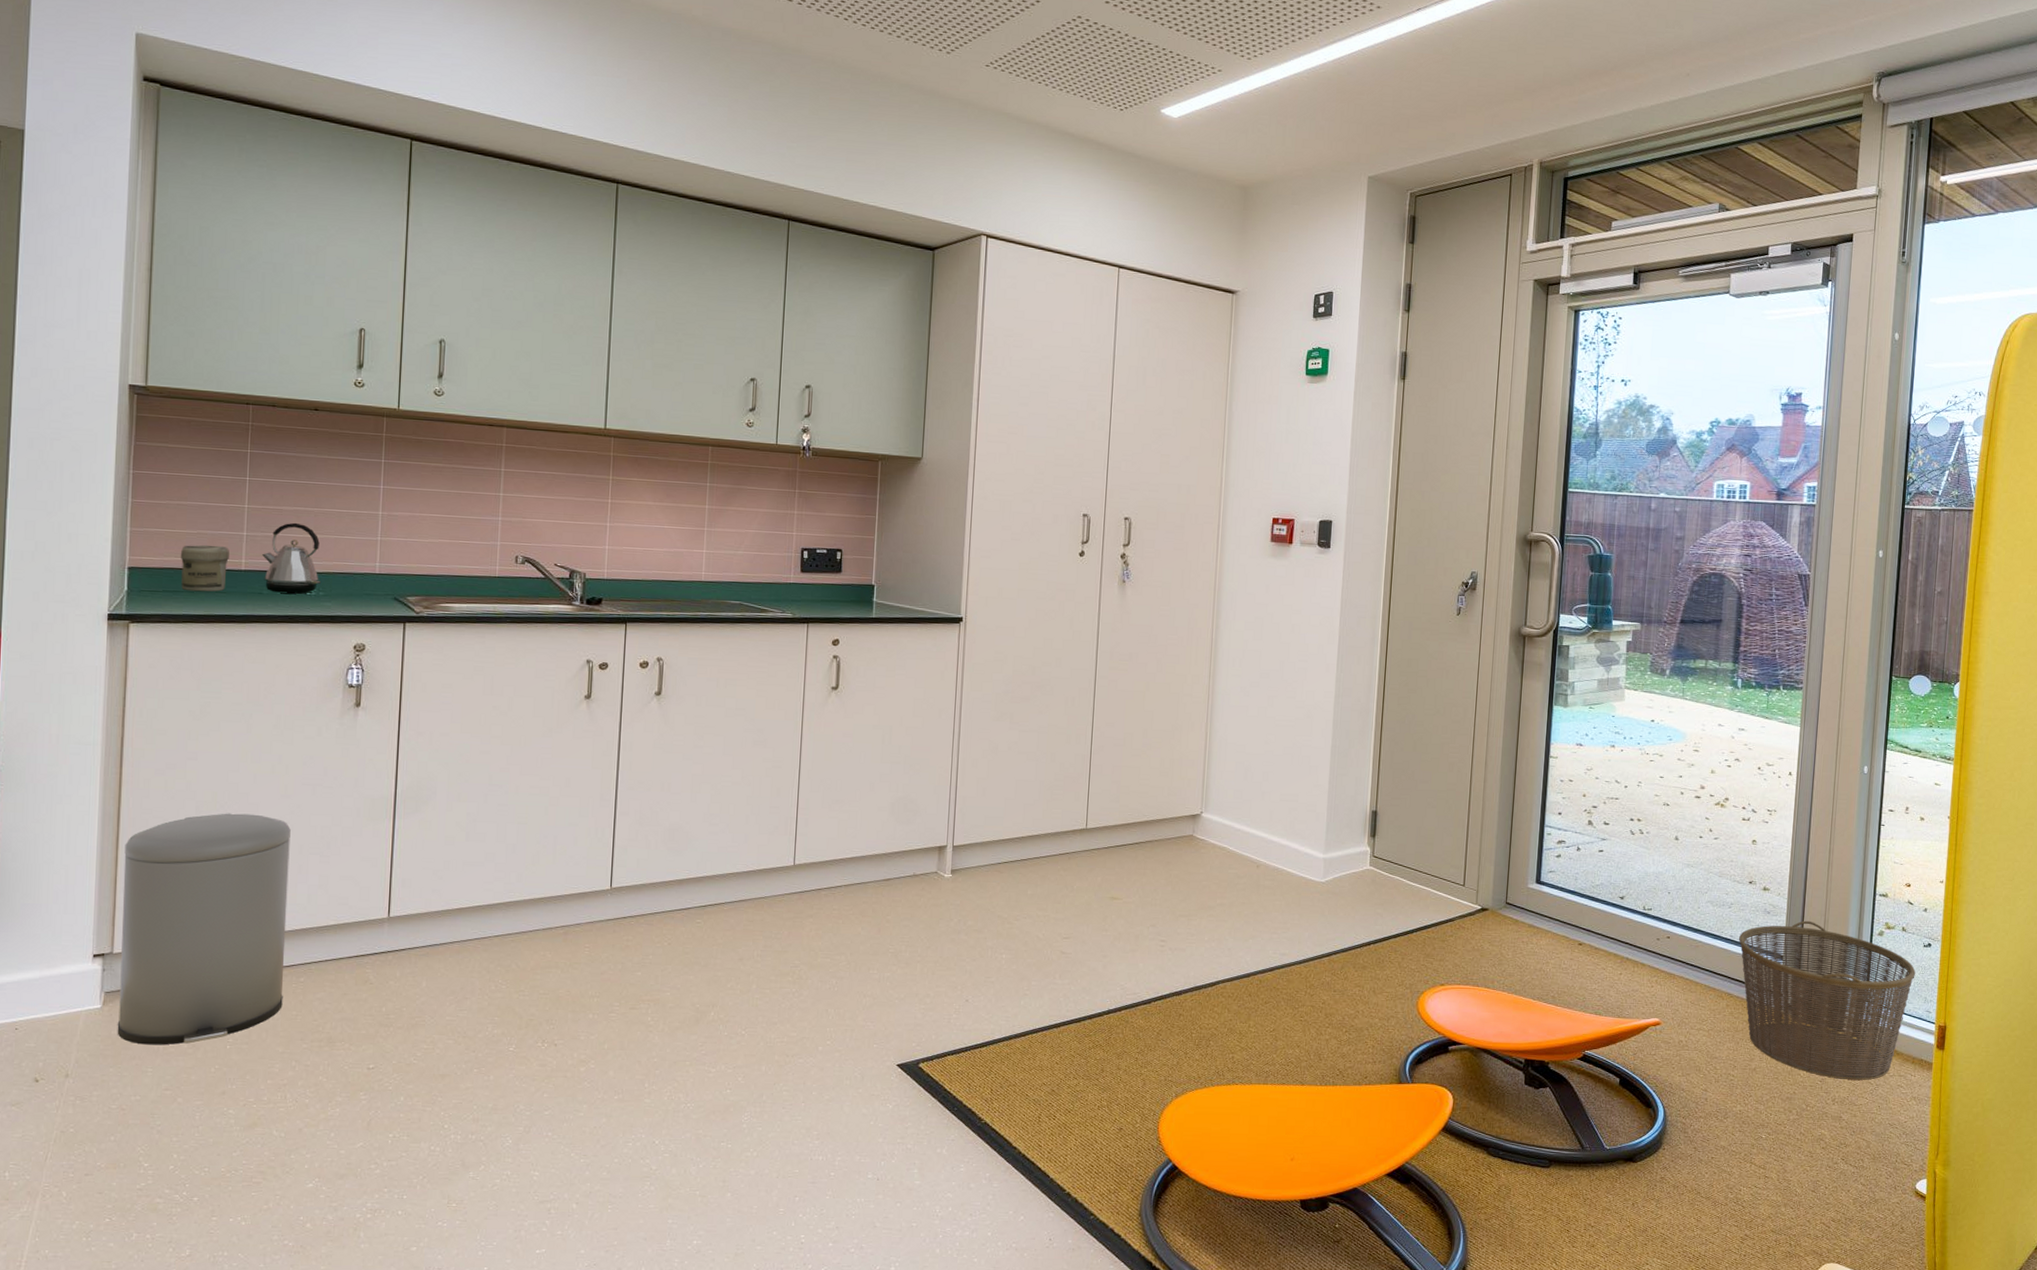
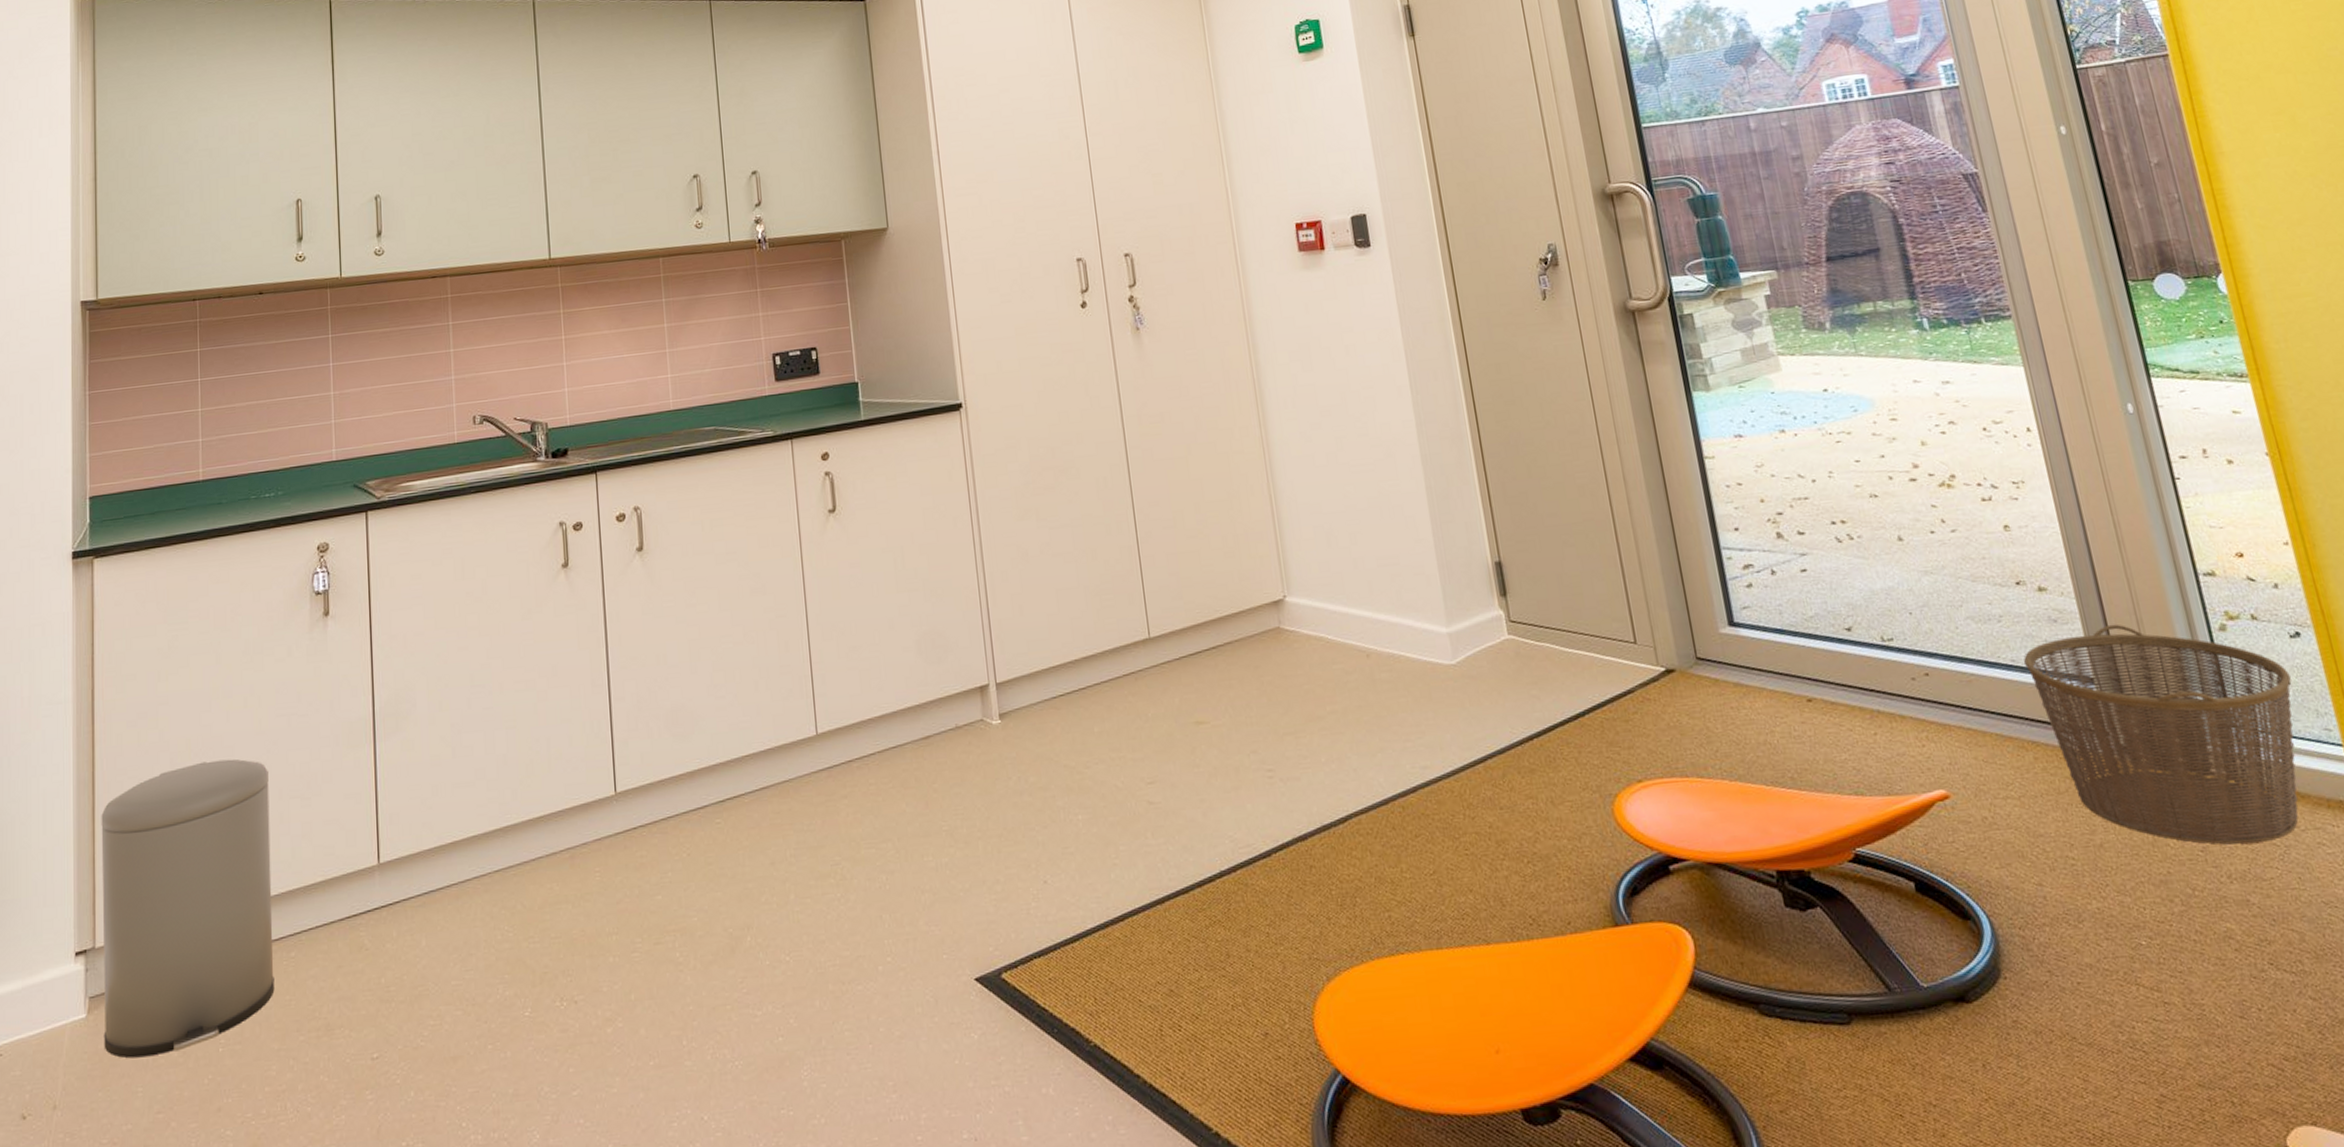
jar: present [180,544,229,593] -> none [138,457,186,514]
kettle: present [262,522,320,594] -> none [219,418,278,500]

